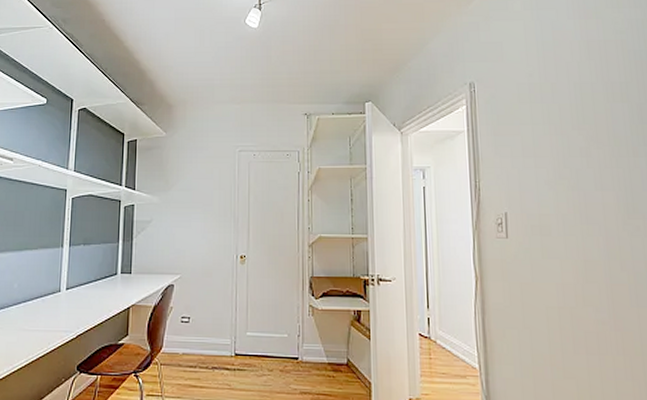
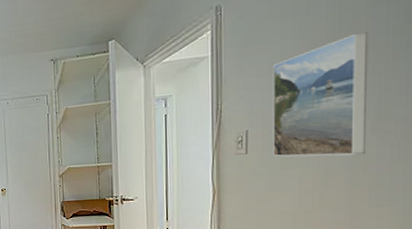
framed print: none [526,126,620,250] -> present [273,31,369,157]

